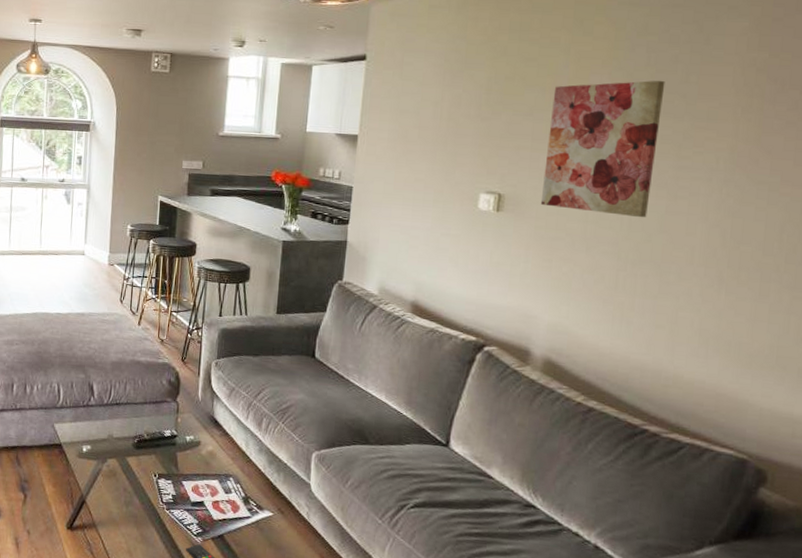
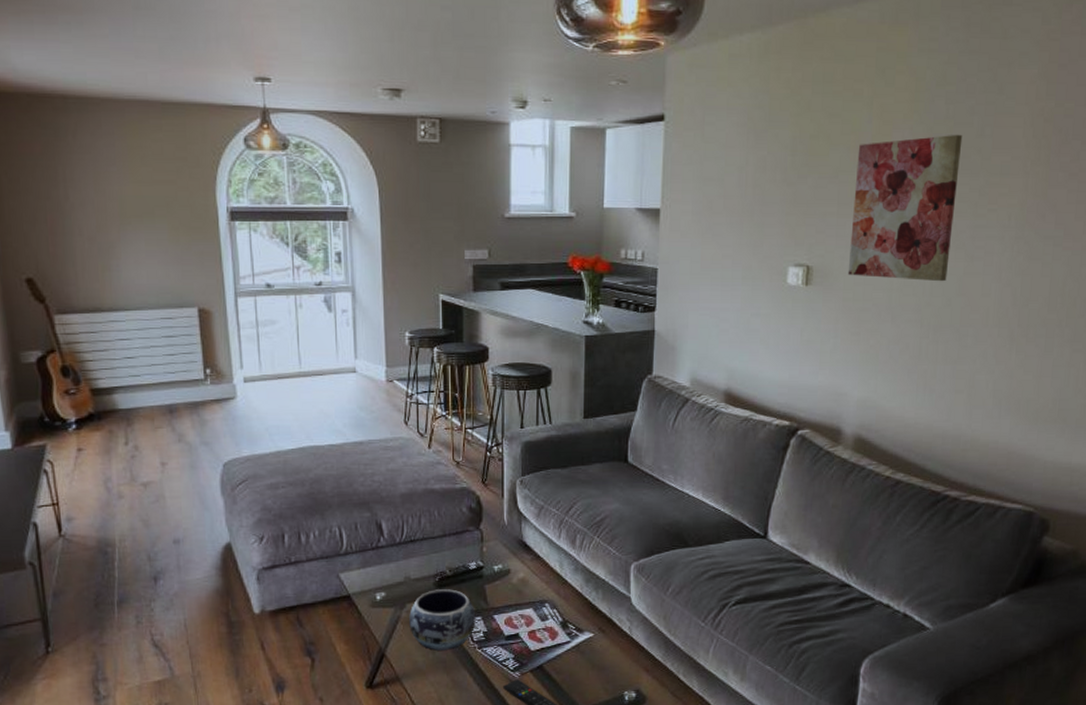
decorative bowl: none [108,450,167,507] -> present [409,589,476,651]

